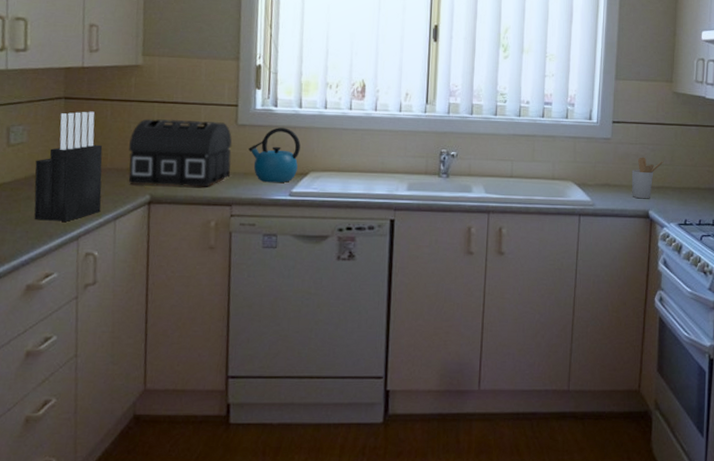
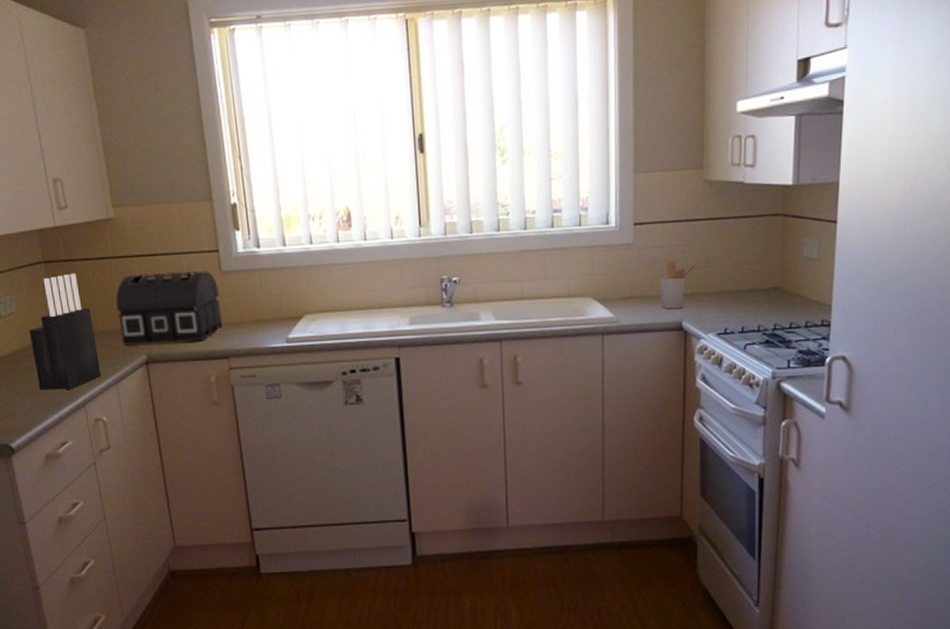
kettle: present [248,127,301,183] -> none [236,270,291,331]

